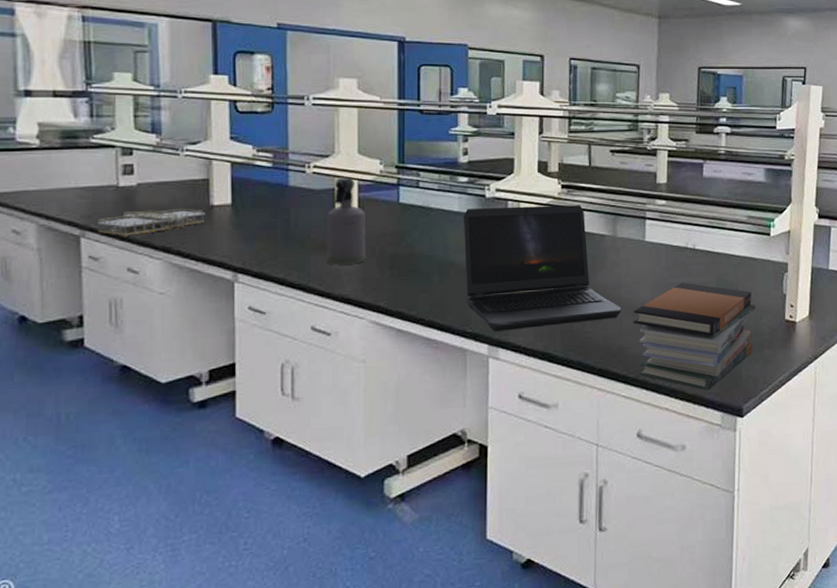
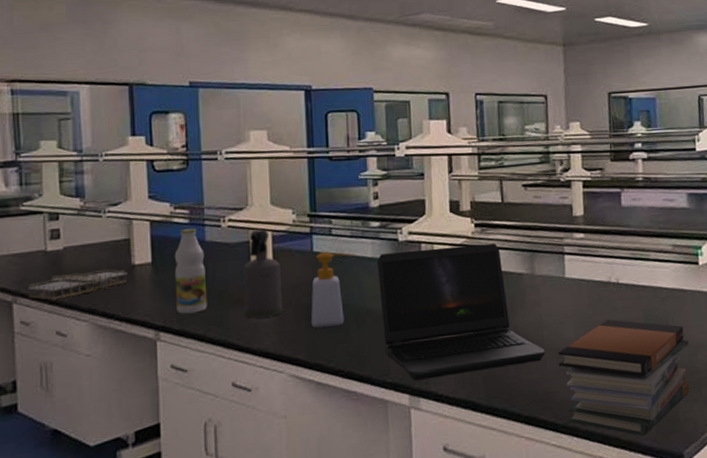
bottle: none [255,172,289,257] -> present [174,228,207,314]
soap bottle: none [394,204,442,277] -> present [310,252,355,328]

